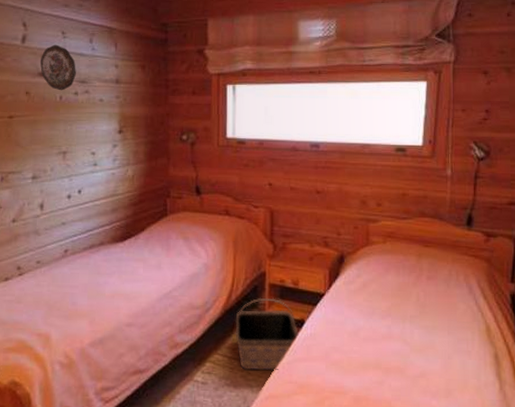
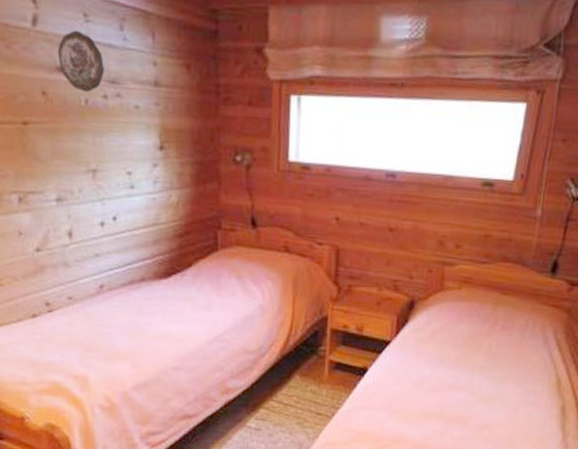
basket: present [235,297,299,371] -> none [292,343,360,419]

